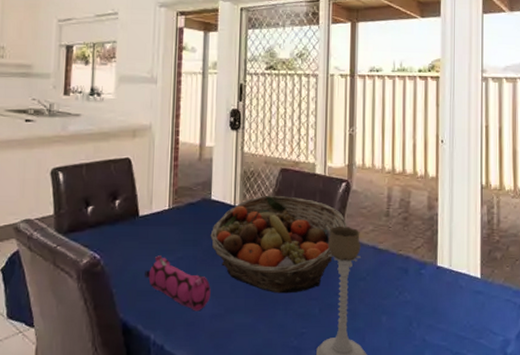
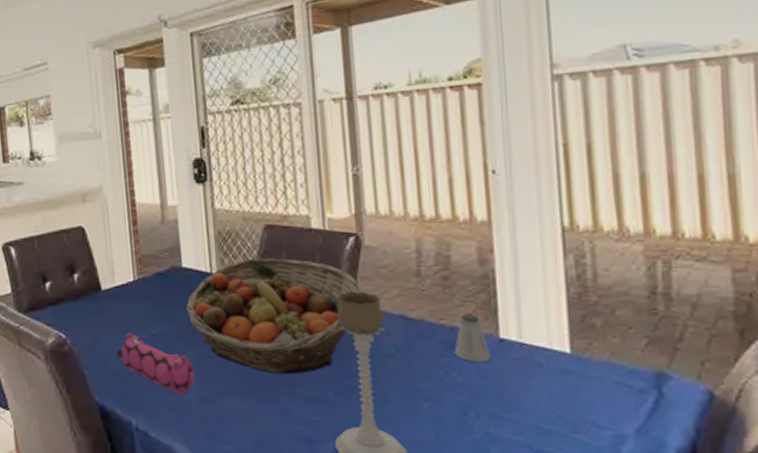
saltshaker: none [407,246,431,285] -> present [454,313,491,363]

